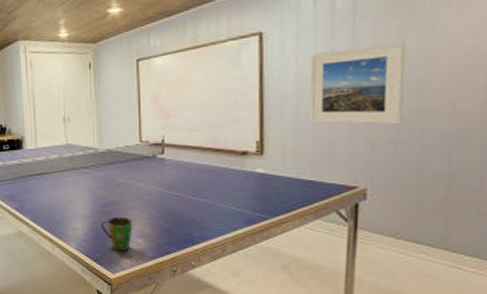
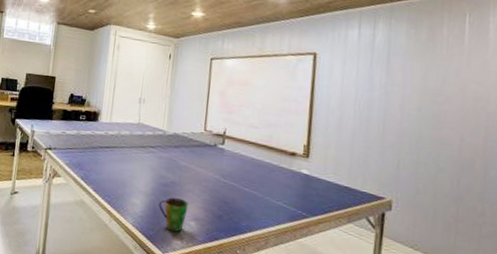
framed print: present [309,42,406,125] -> none [348,77,427,148]

